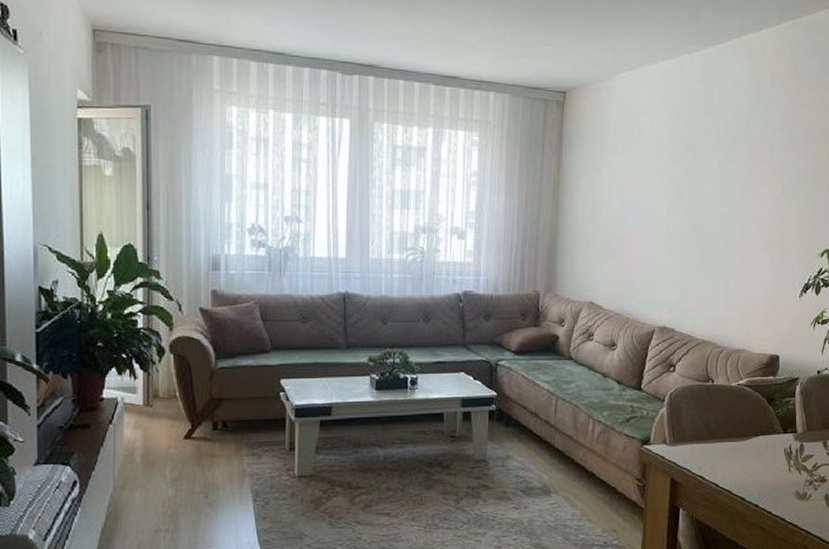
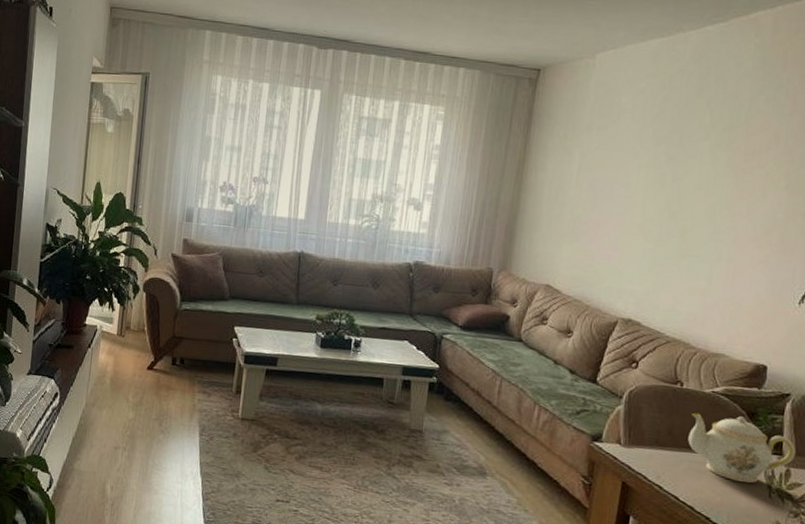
teapot: none [722,403,806,462] -> present [688,412,796,484]

